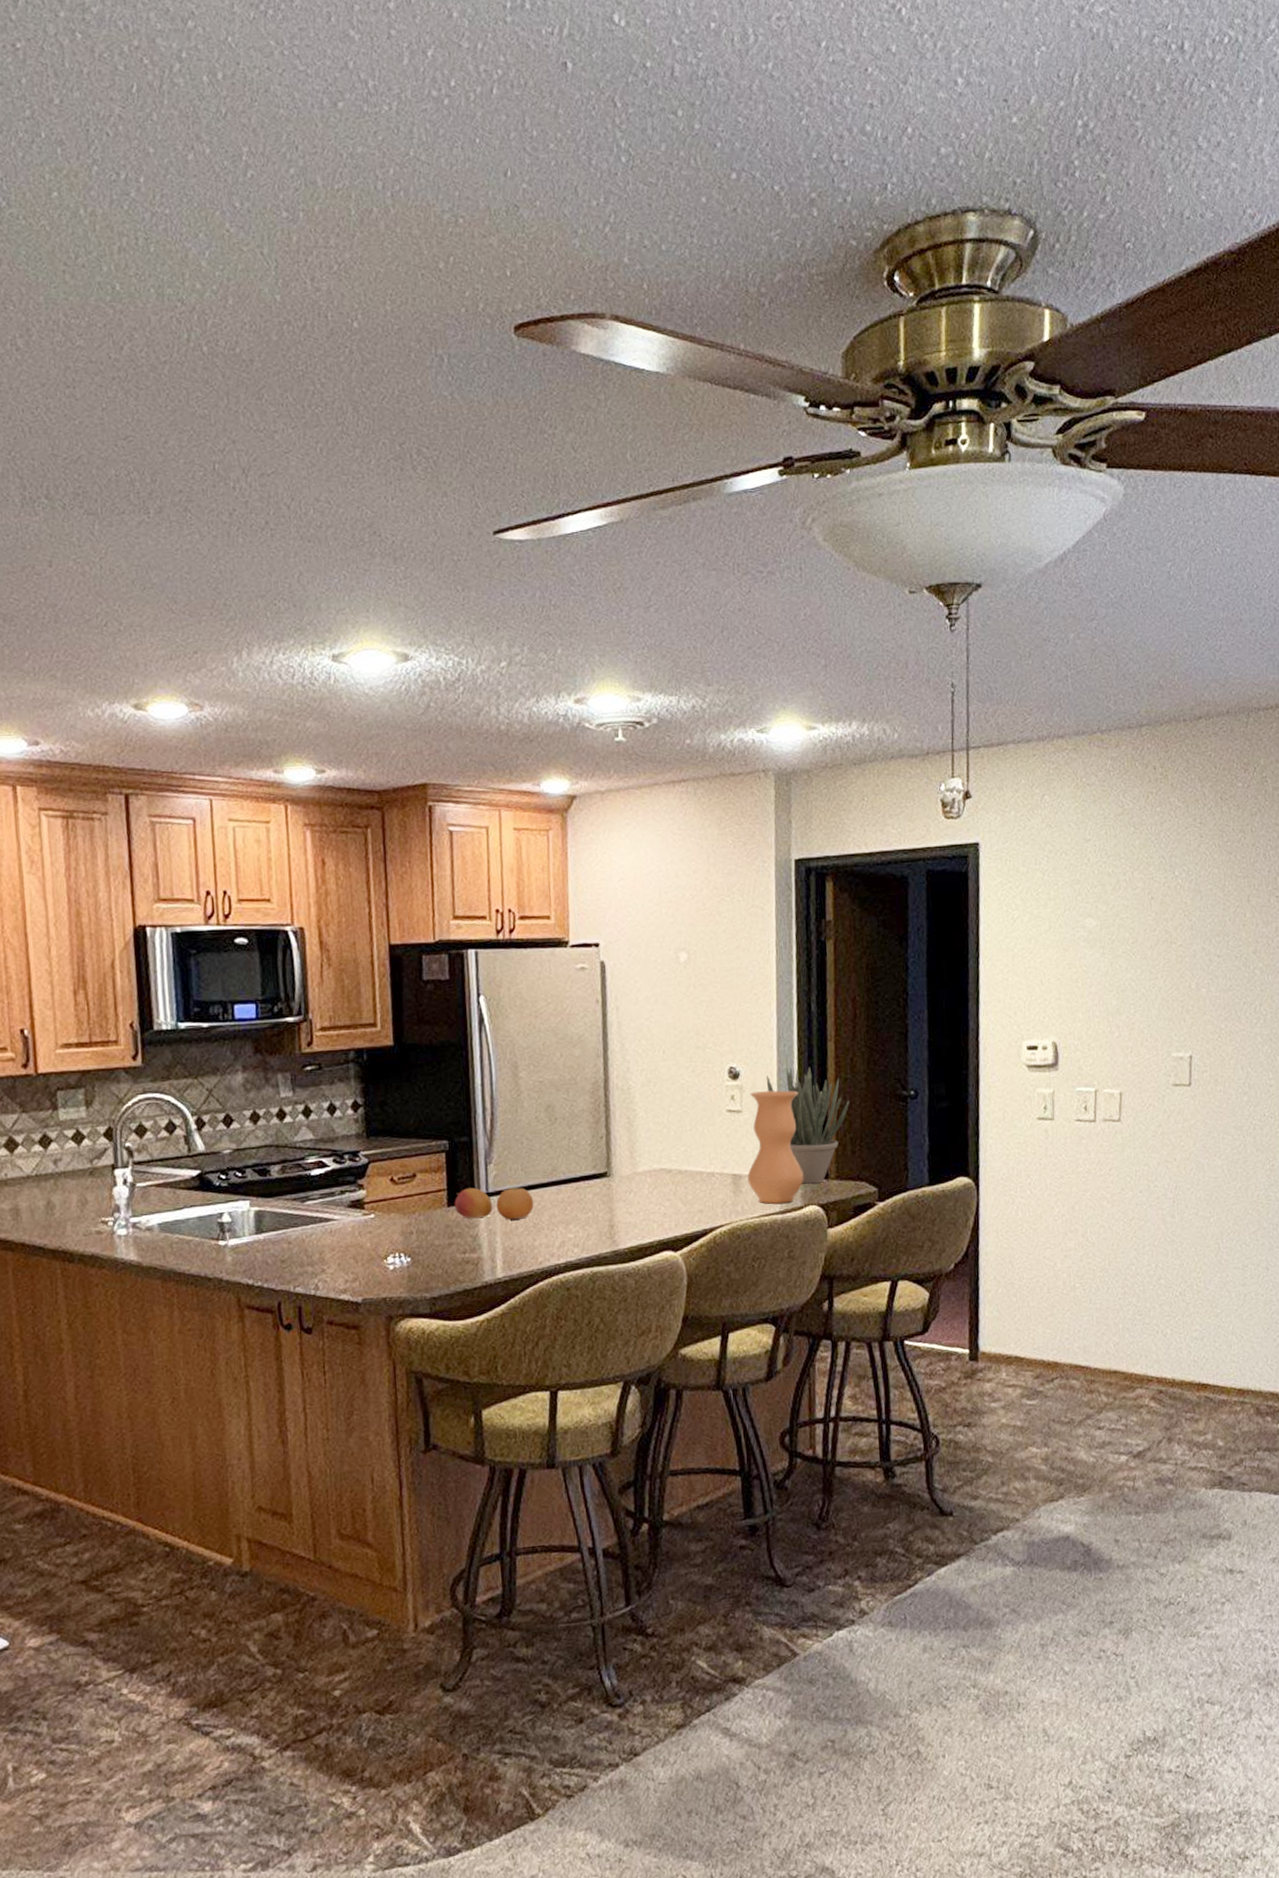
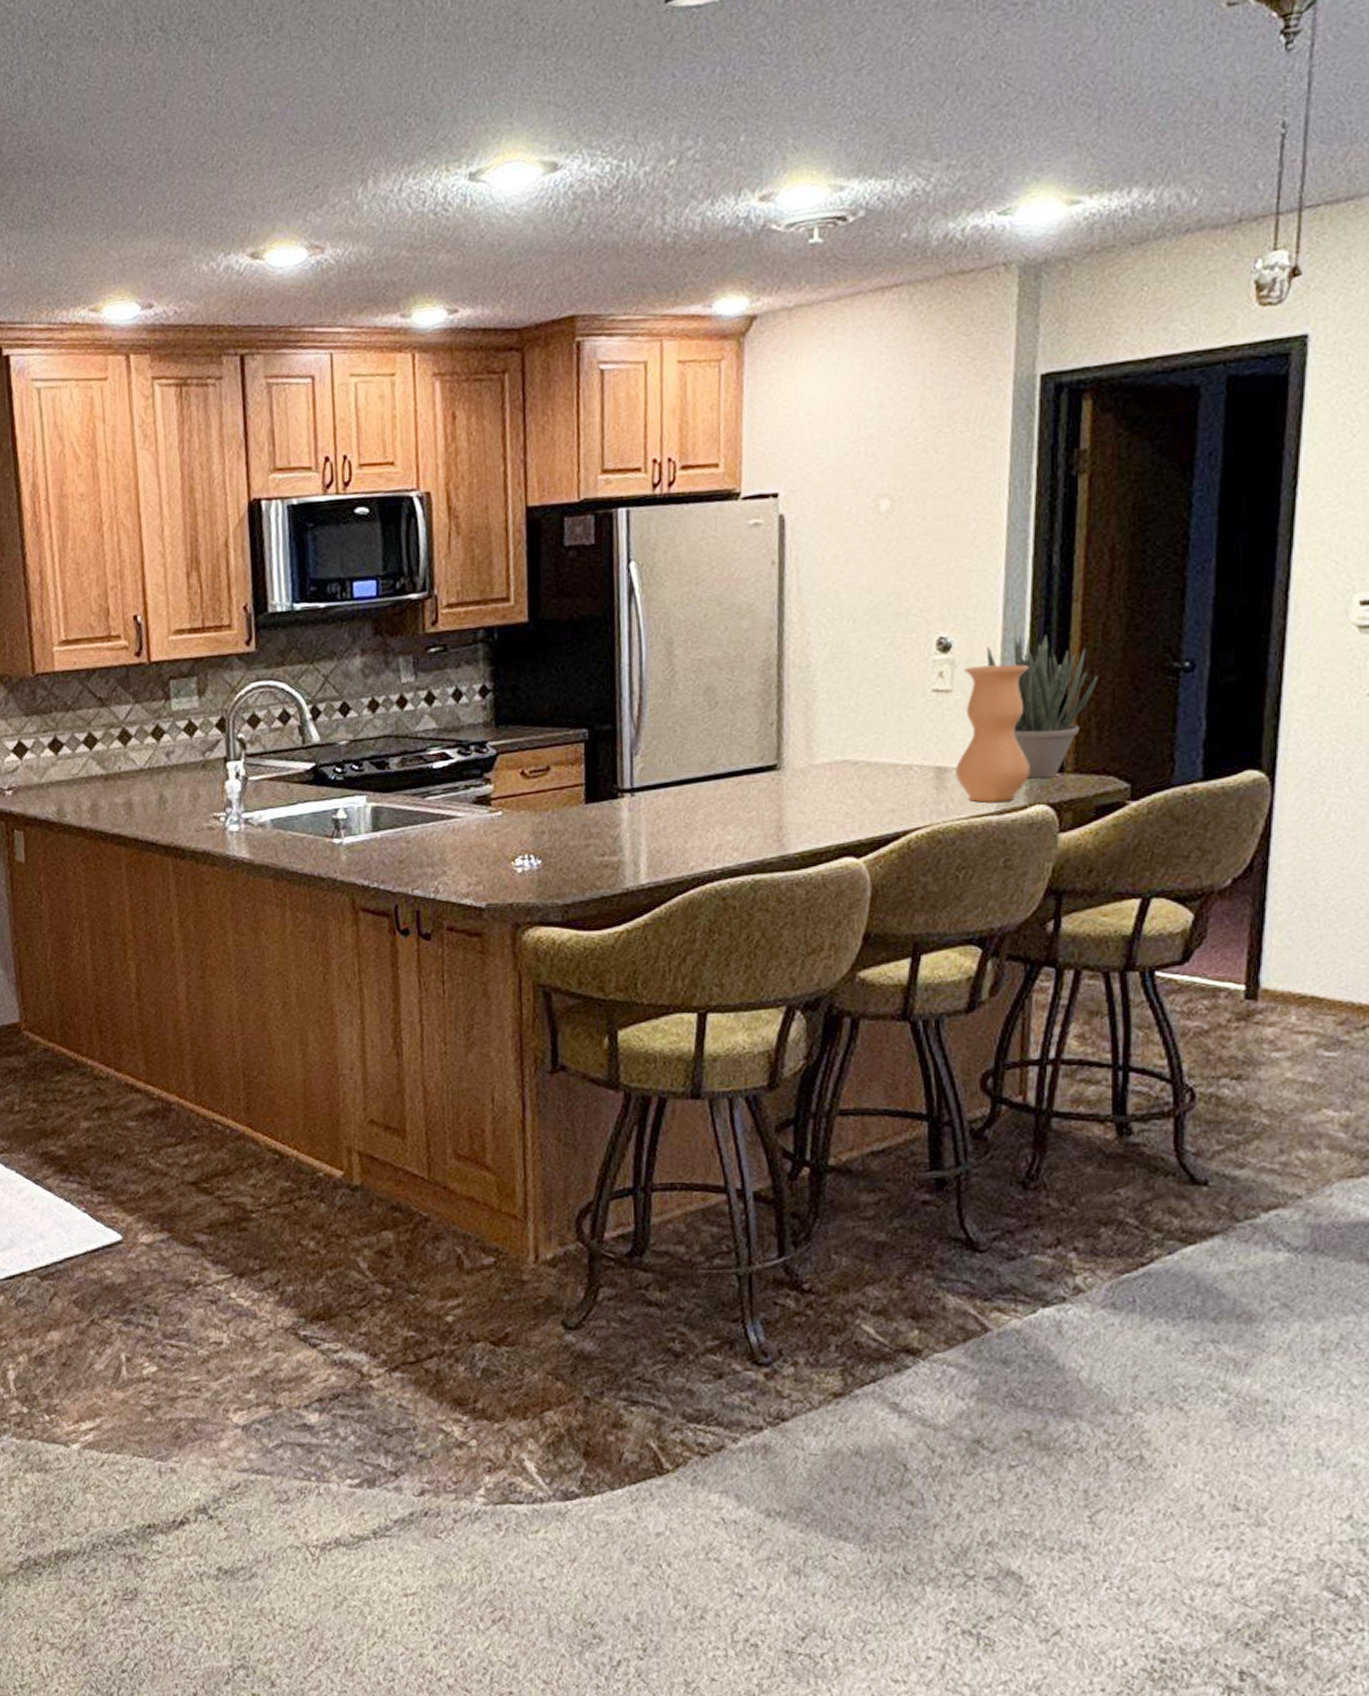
fruit: present [454,1187,493,1219] -> none [593,782,638,817]
fruit: present [496,1188,534,1220] -> none [641,782,687,819]

